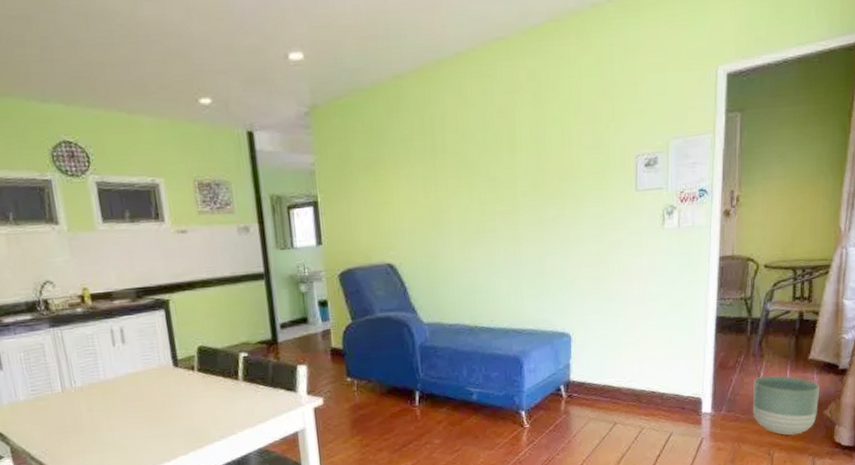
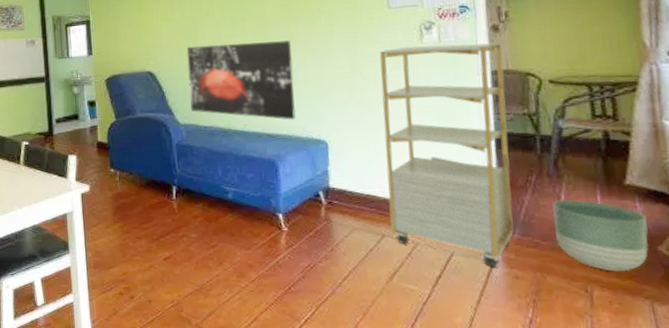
wall art: none [431,225,543,314] -> present [186,39,296,121]
shelving unit: none [622,228,731,442] -> present [379,43,514,267]

